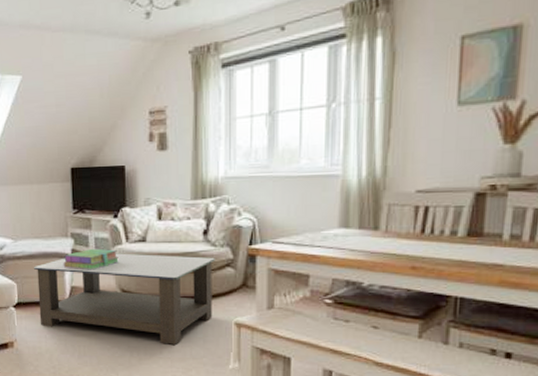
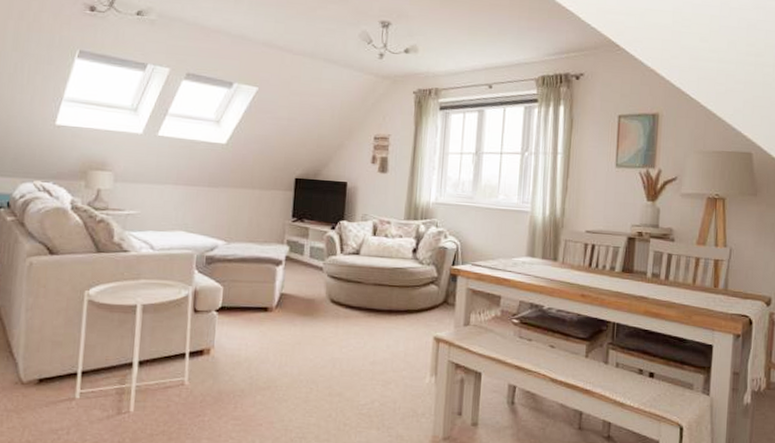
coffee table: present [33,253,215,345] -> none [242,263,421,357]
stack of books: present [63,248,119,270] -> none [275,256,332,279]

